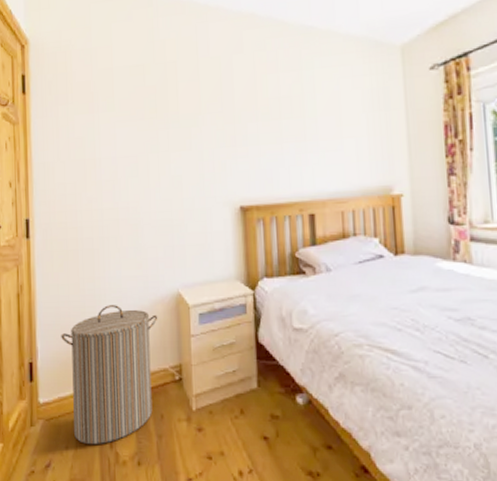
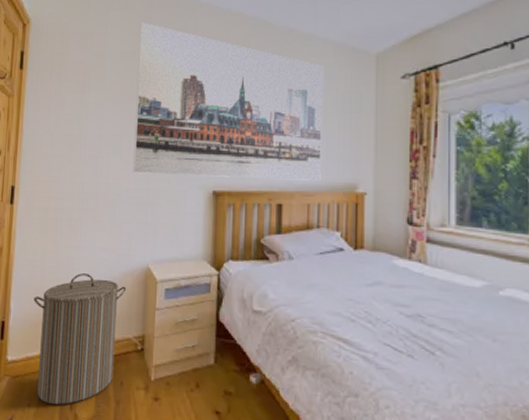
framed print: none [147,32,354,195] -> present [133,22,325,181]

